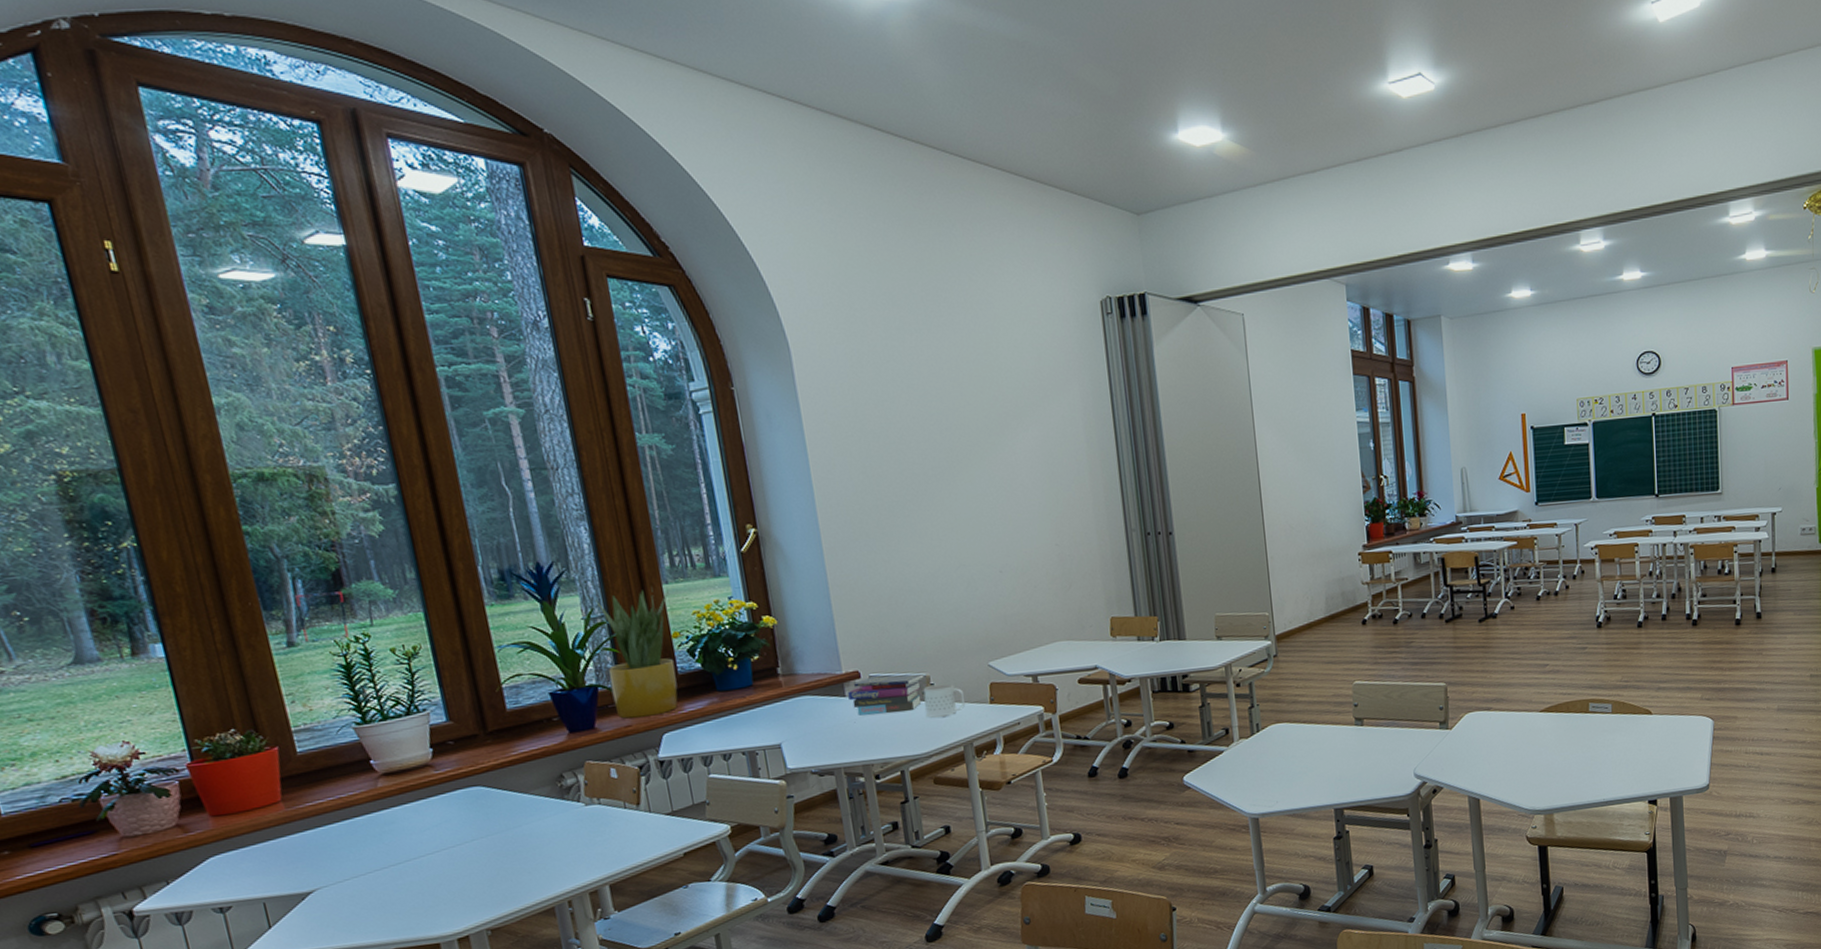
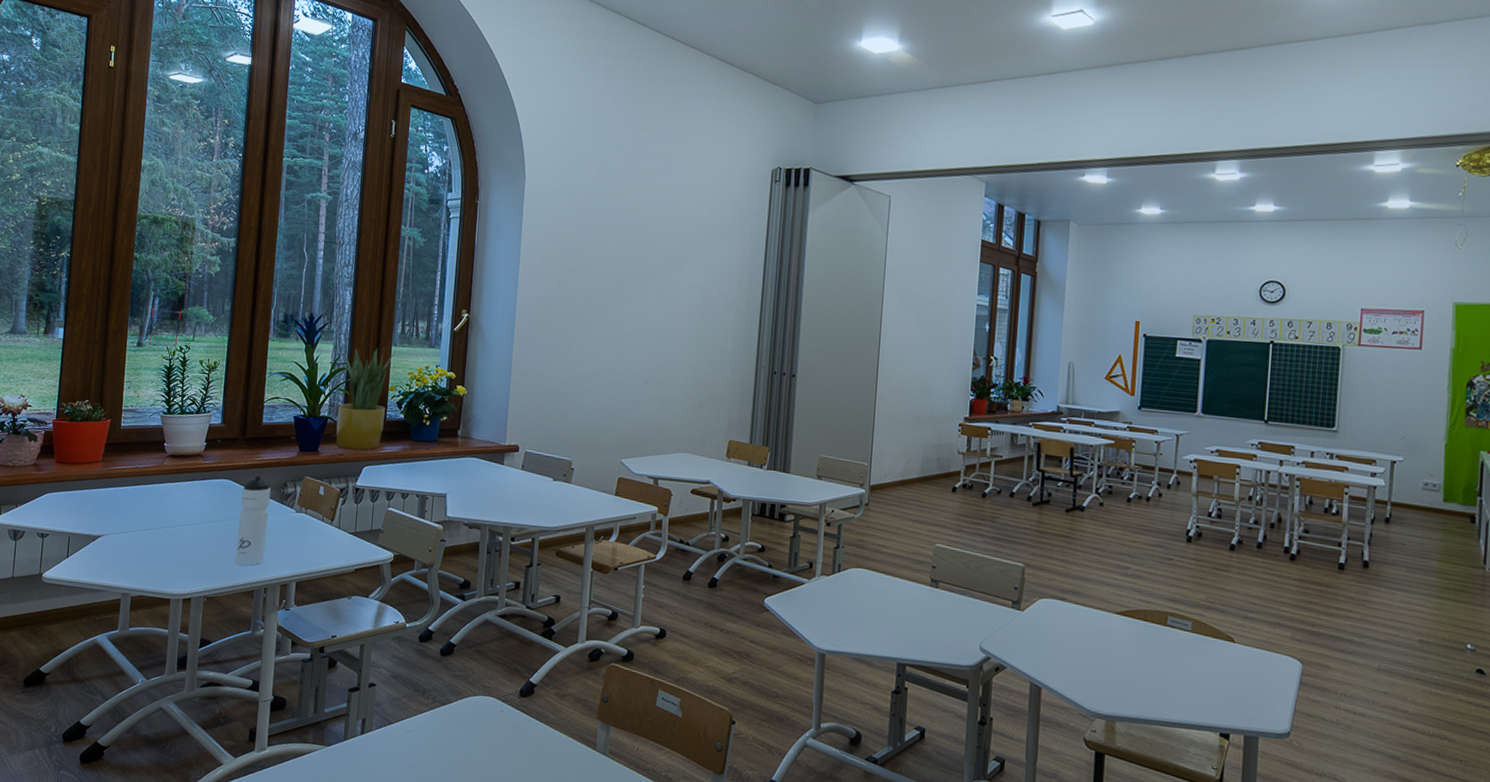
water bottle: none [502,773,558,883] -> present [235,475,271,566]
books: present [848,673,924,716] -> none [506,452,568,489]
mug: present [923,683,966,718] -> none [561,469,596,499]

